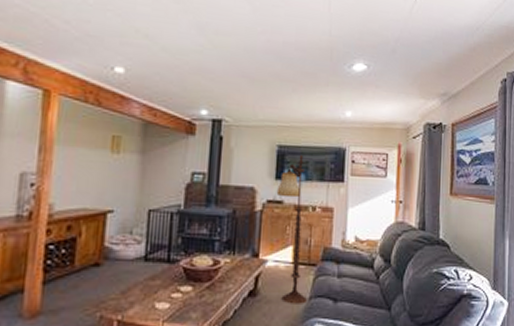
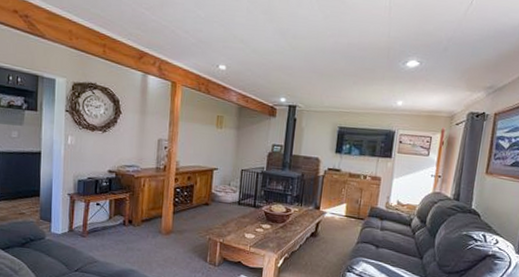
floor lamp: present [276,154,308,304] -> none [335,134,359,247]

